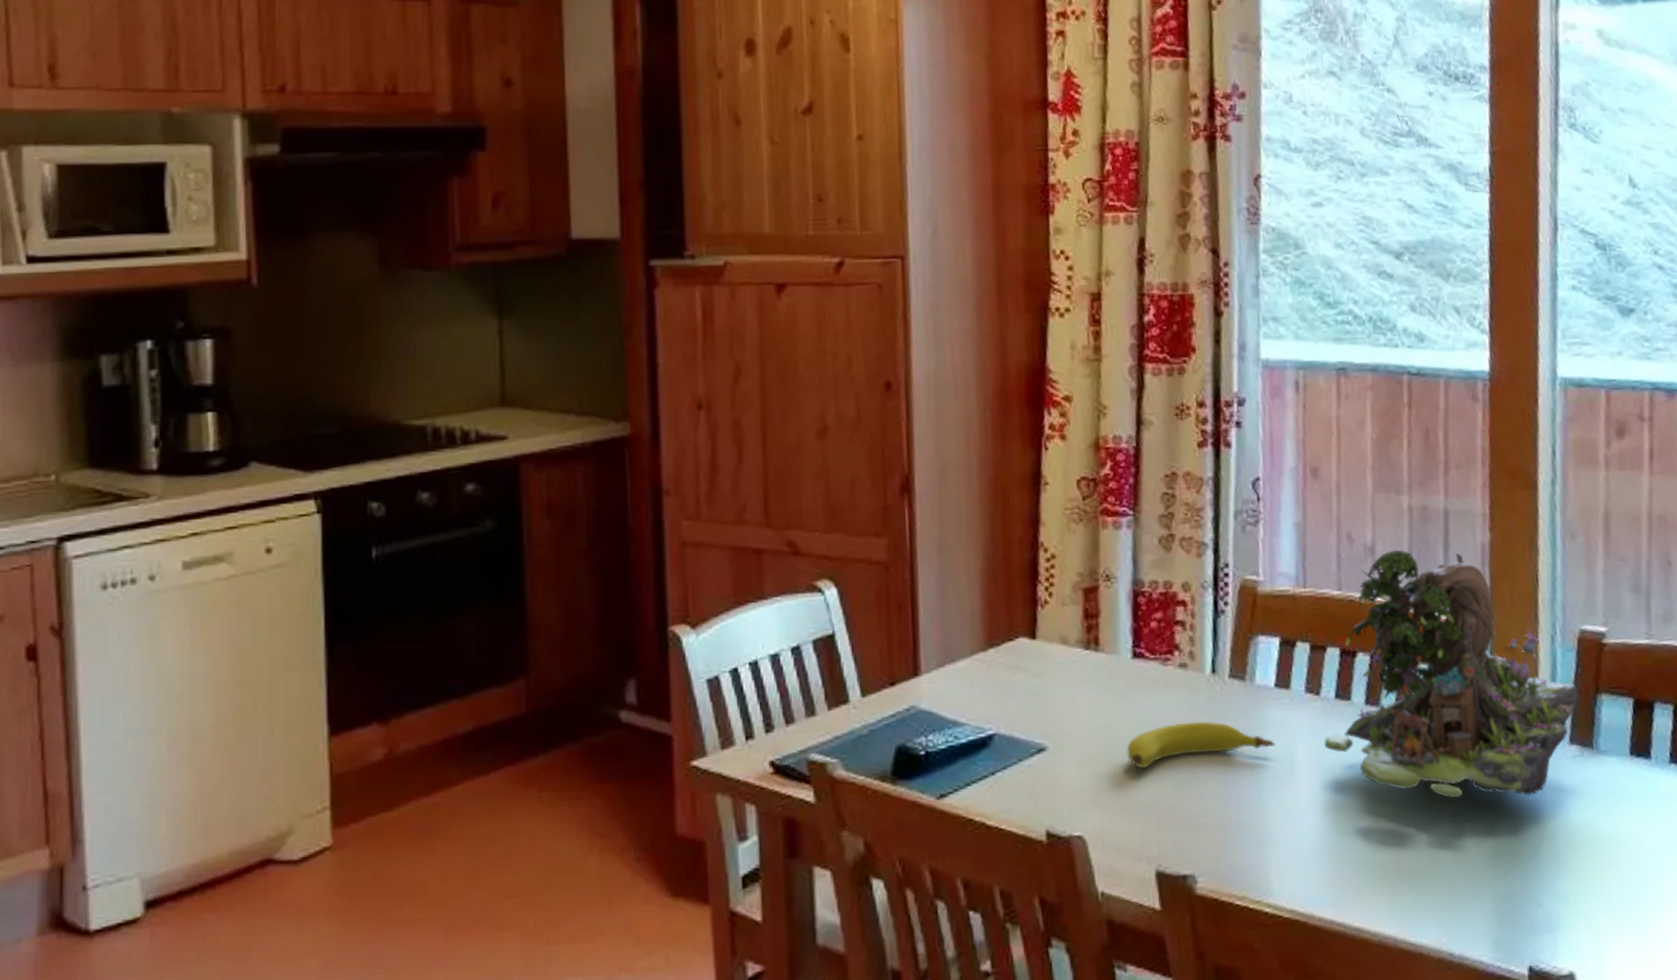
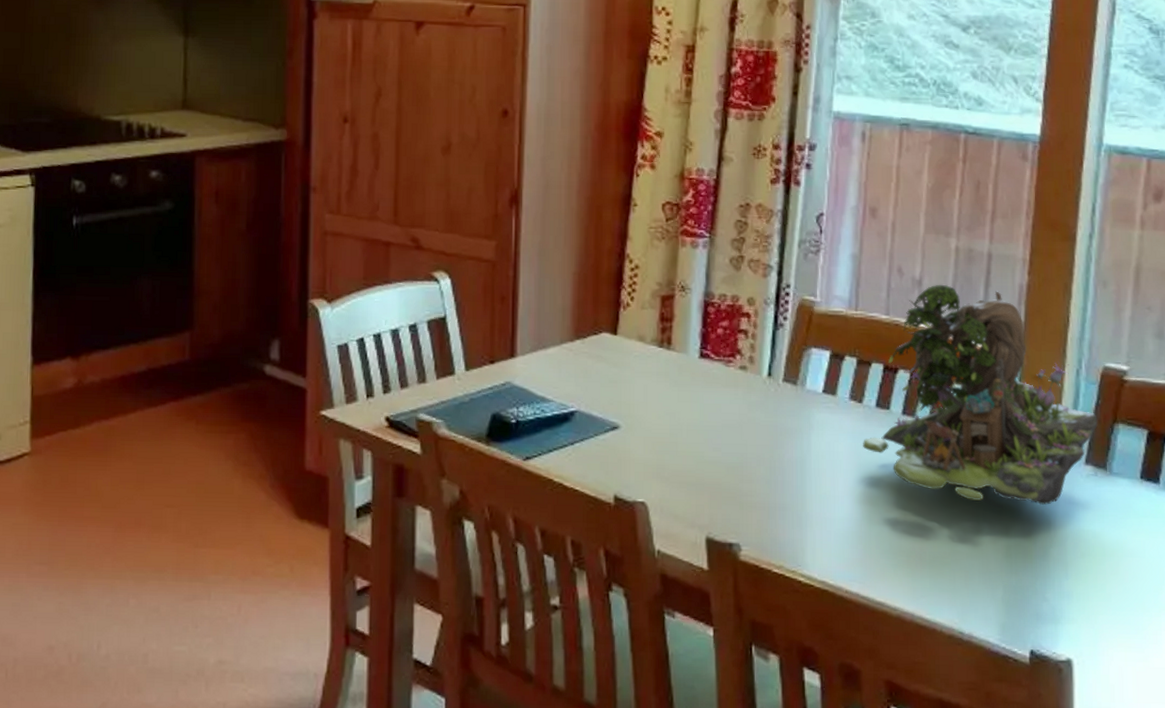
fruit: present [1127,720,1275,769] -> none [689,415,819,451]

